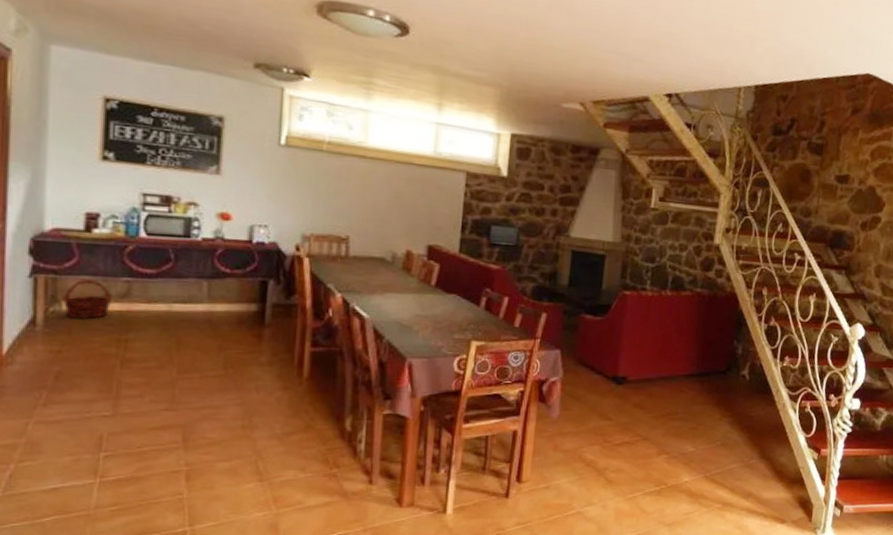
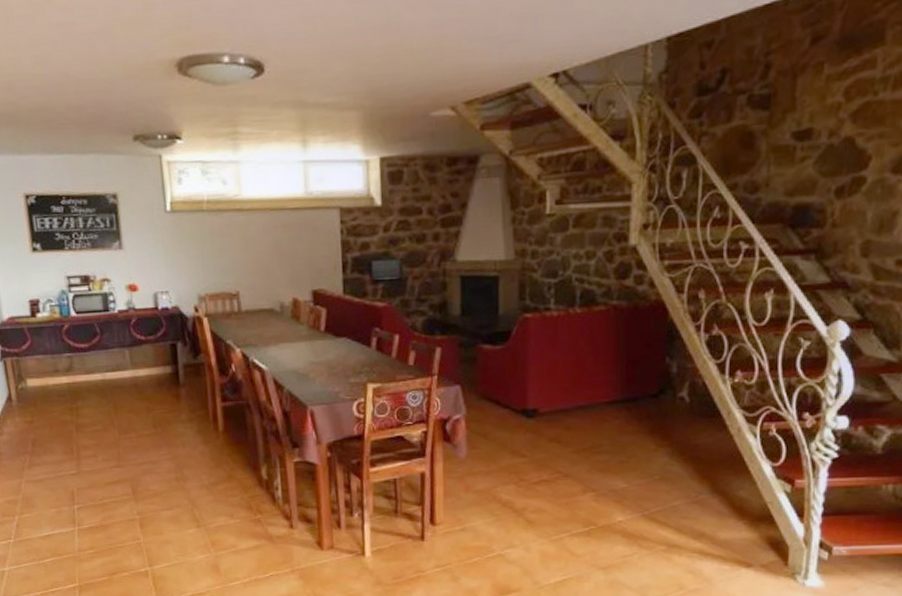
basket: present [62,279,113,319] -> none [25,357,61,392]

